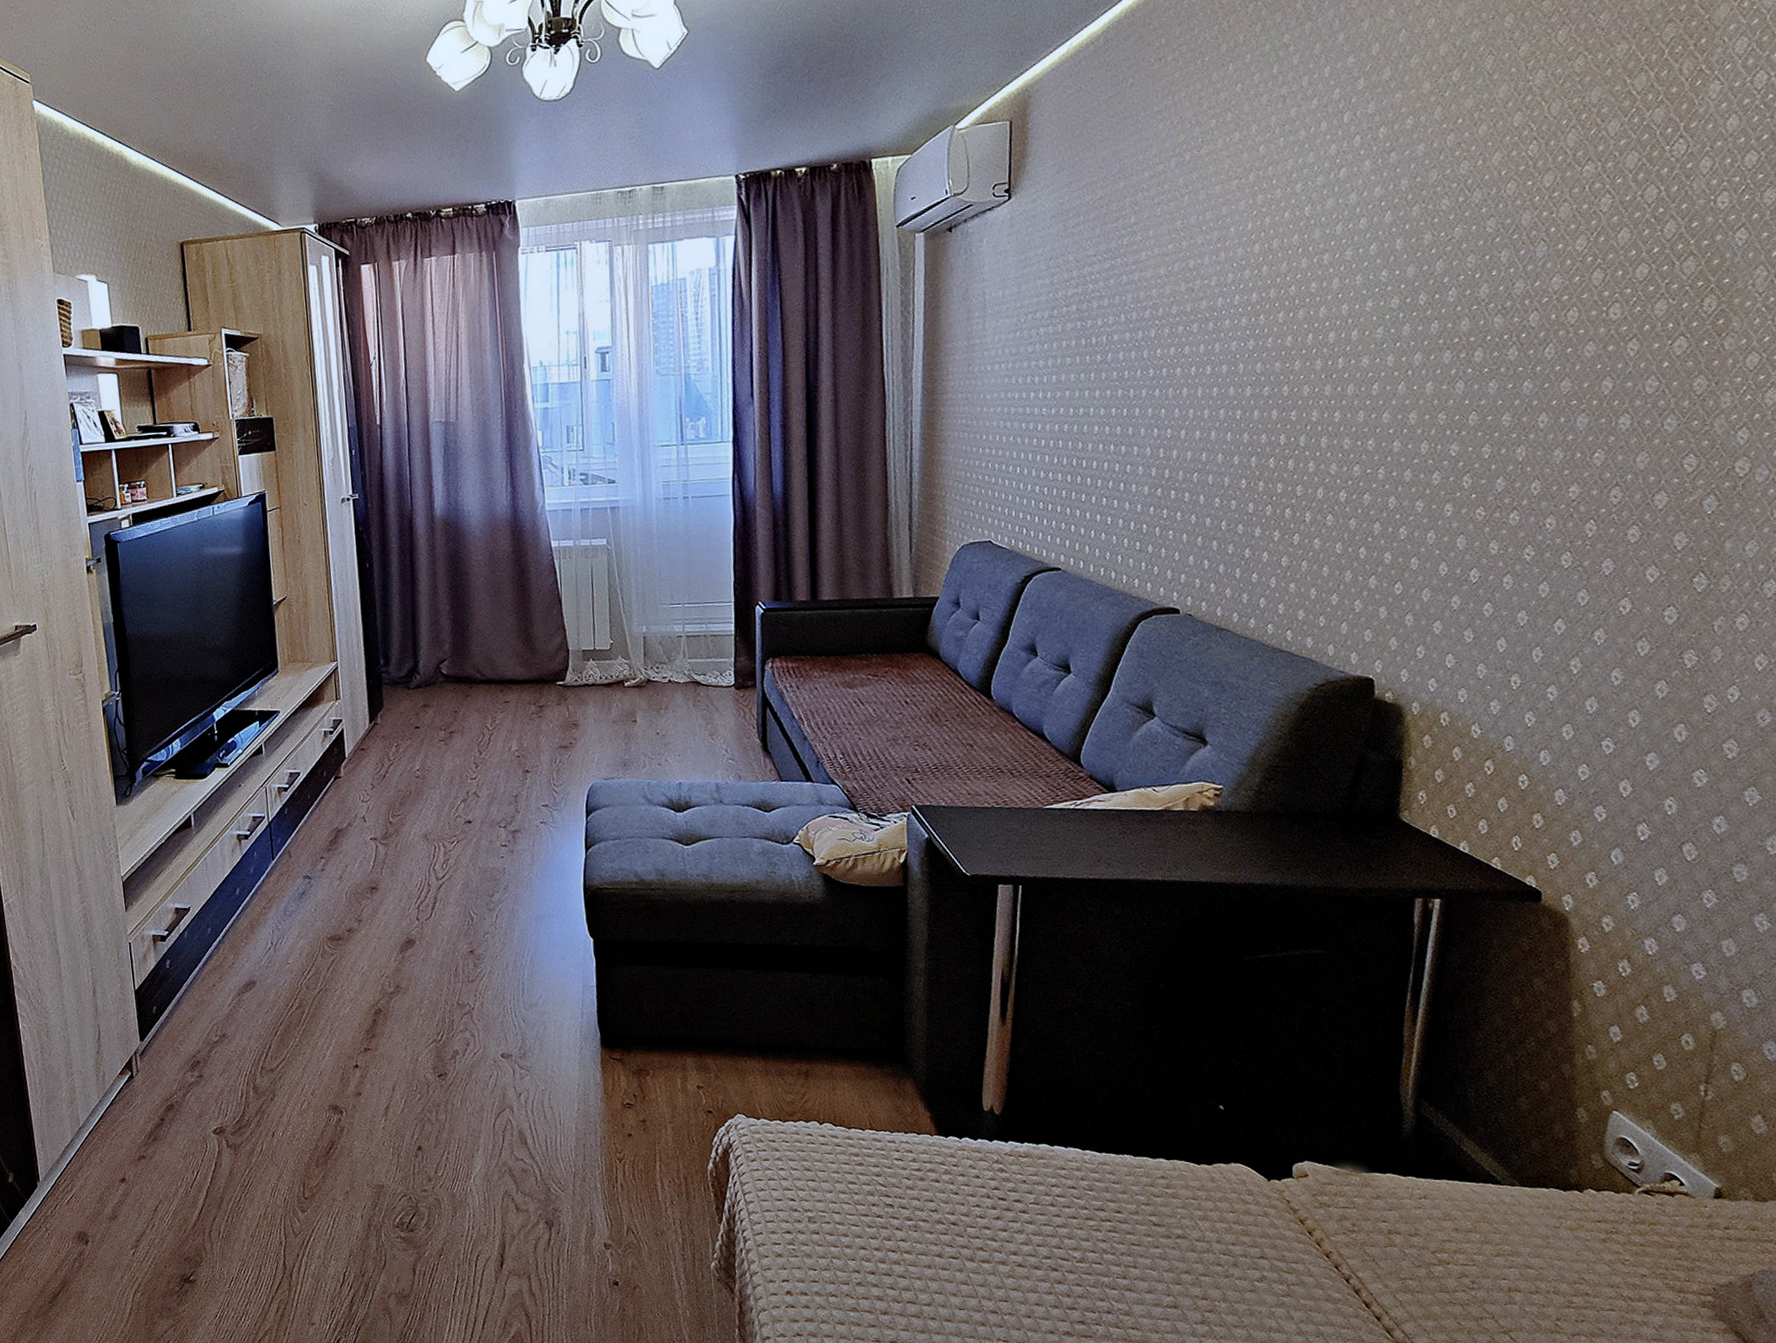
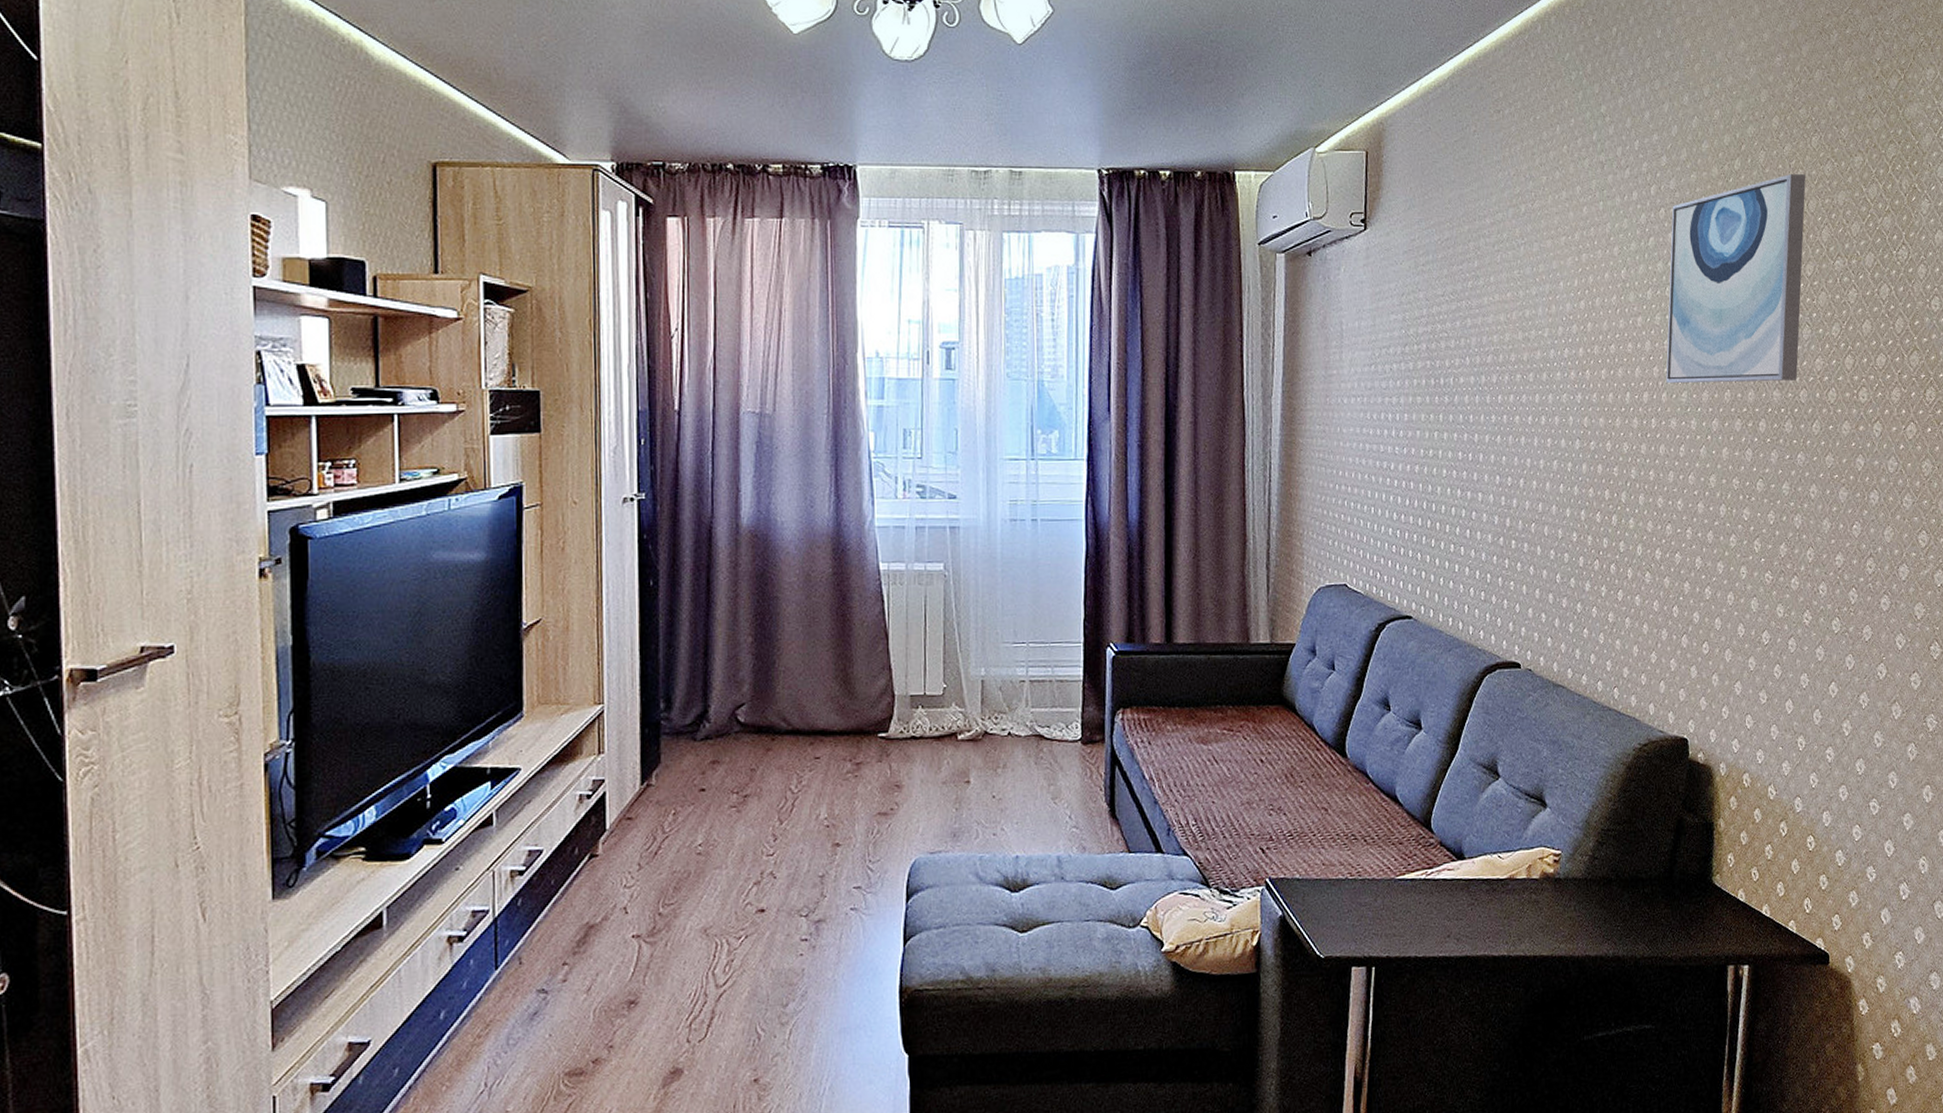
wall art: none [1357,73,1548,321] -> present [1666,173,1806,384]

